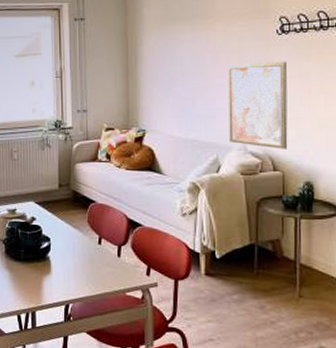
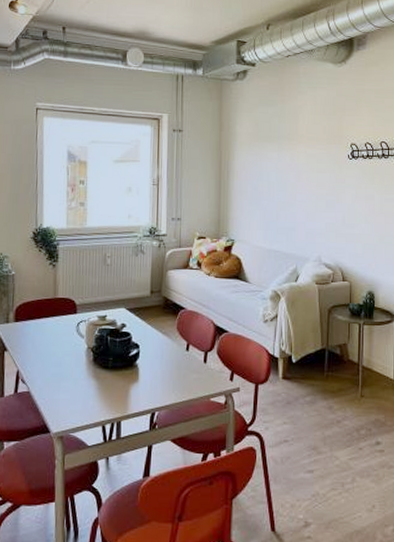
wall art: present [228,61,288,149] -> none [307,182,355,262]

